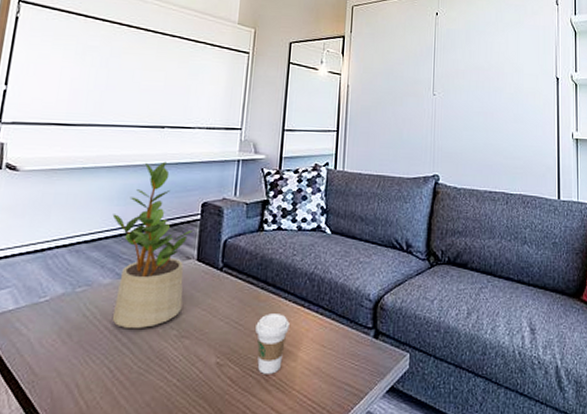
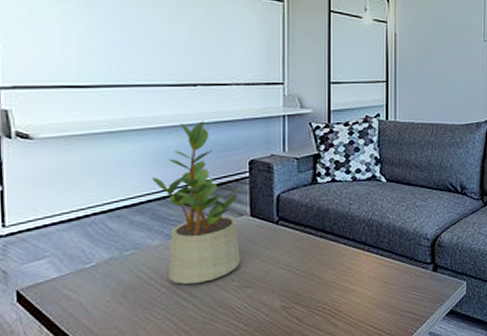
coffee cup: present [255,314,290,374] -> none [318,258,351,311]

